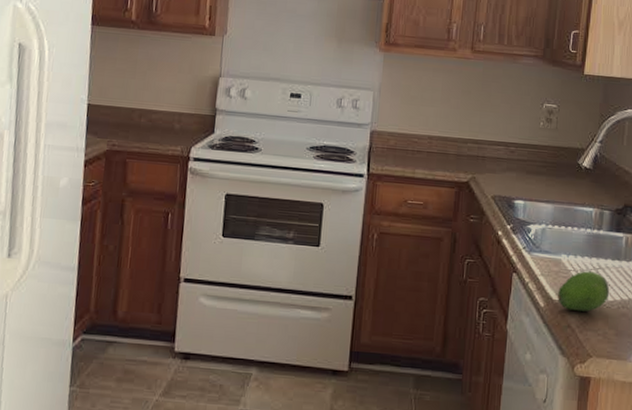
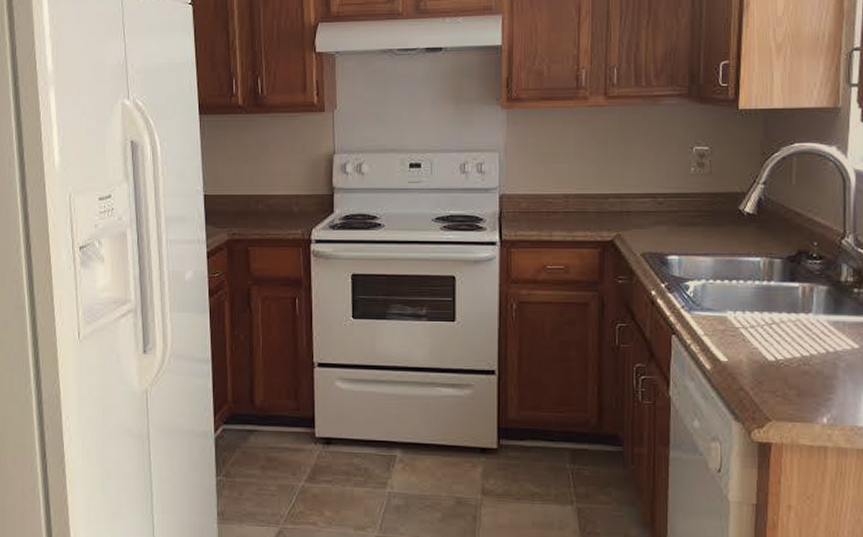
fruit: present [558,271,610,312] -> none [726,327,787,372]

